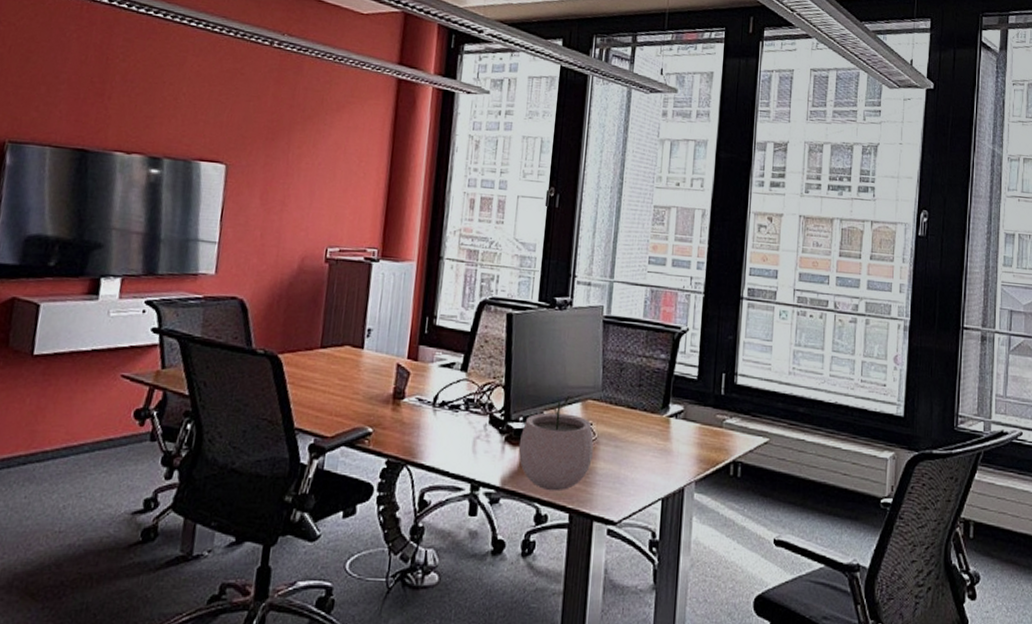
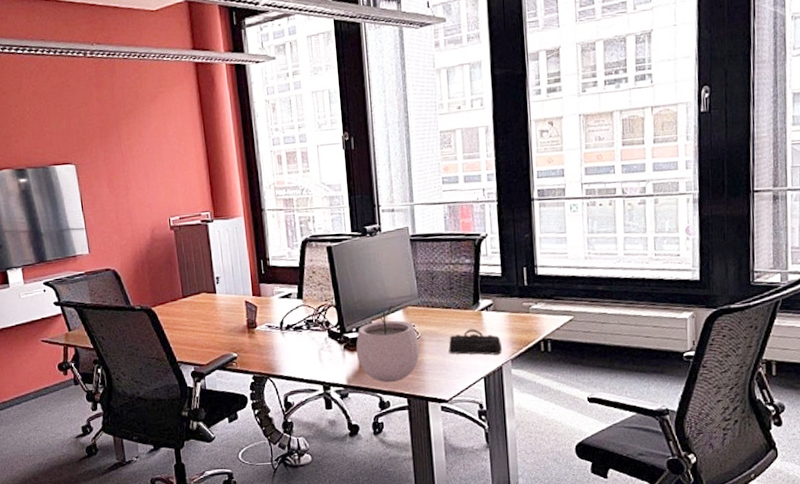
pencil case: none [626,437,688,473] -> present [448,328,503,355]

